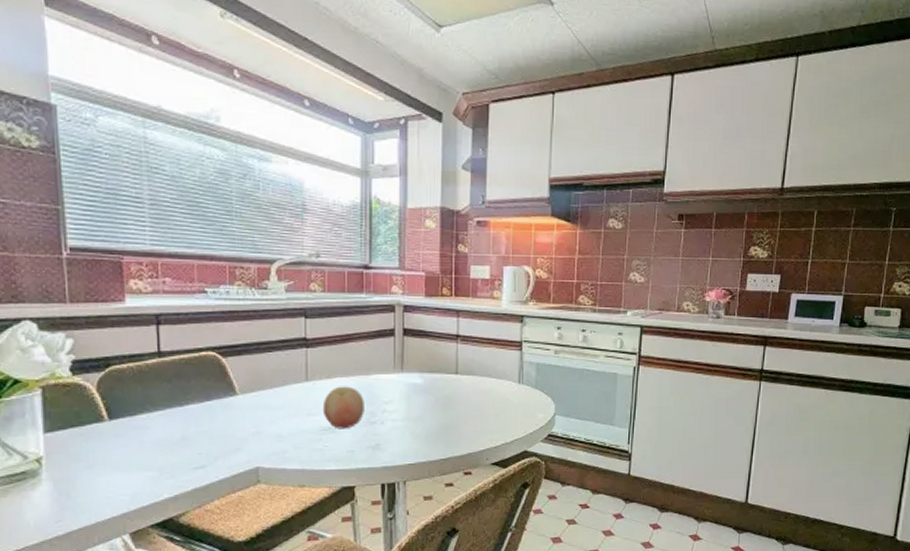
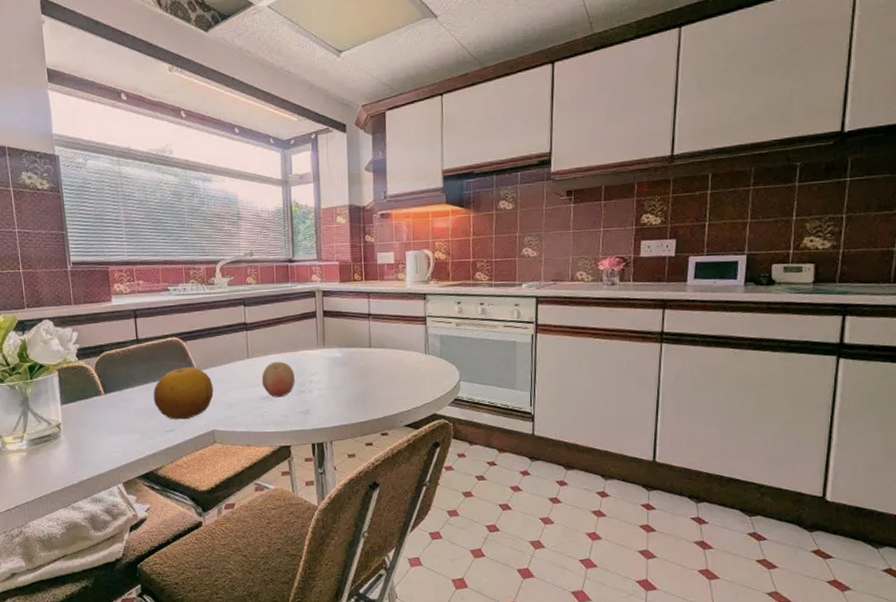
fruit: none [177,389,260,454] -> present [153,367,214,420]

